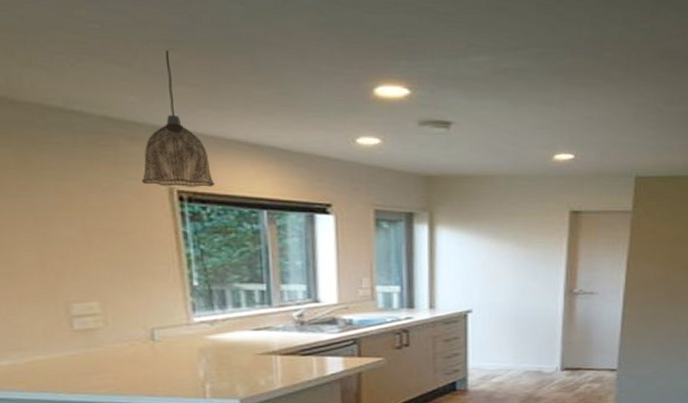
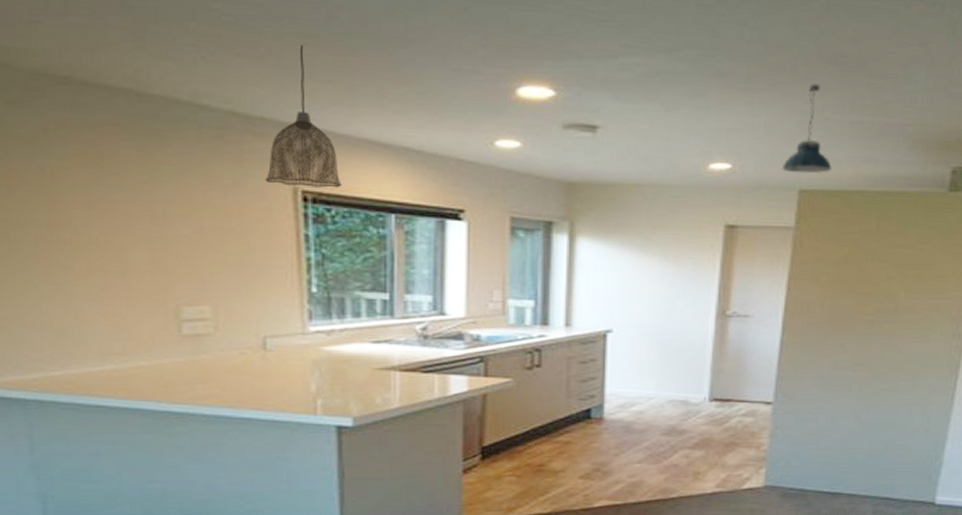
pendant light: none [619,78,664,162] -> present [781,84,832,174]

